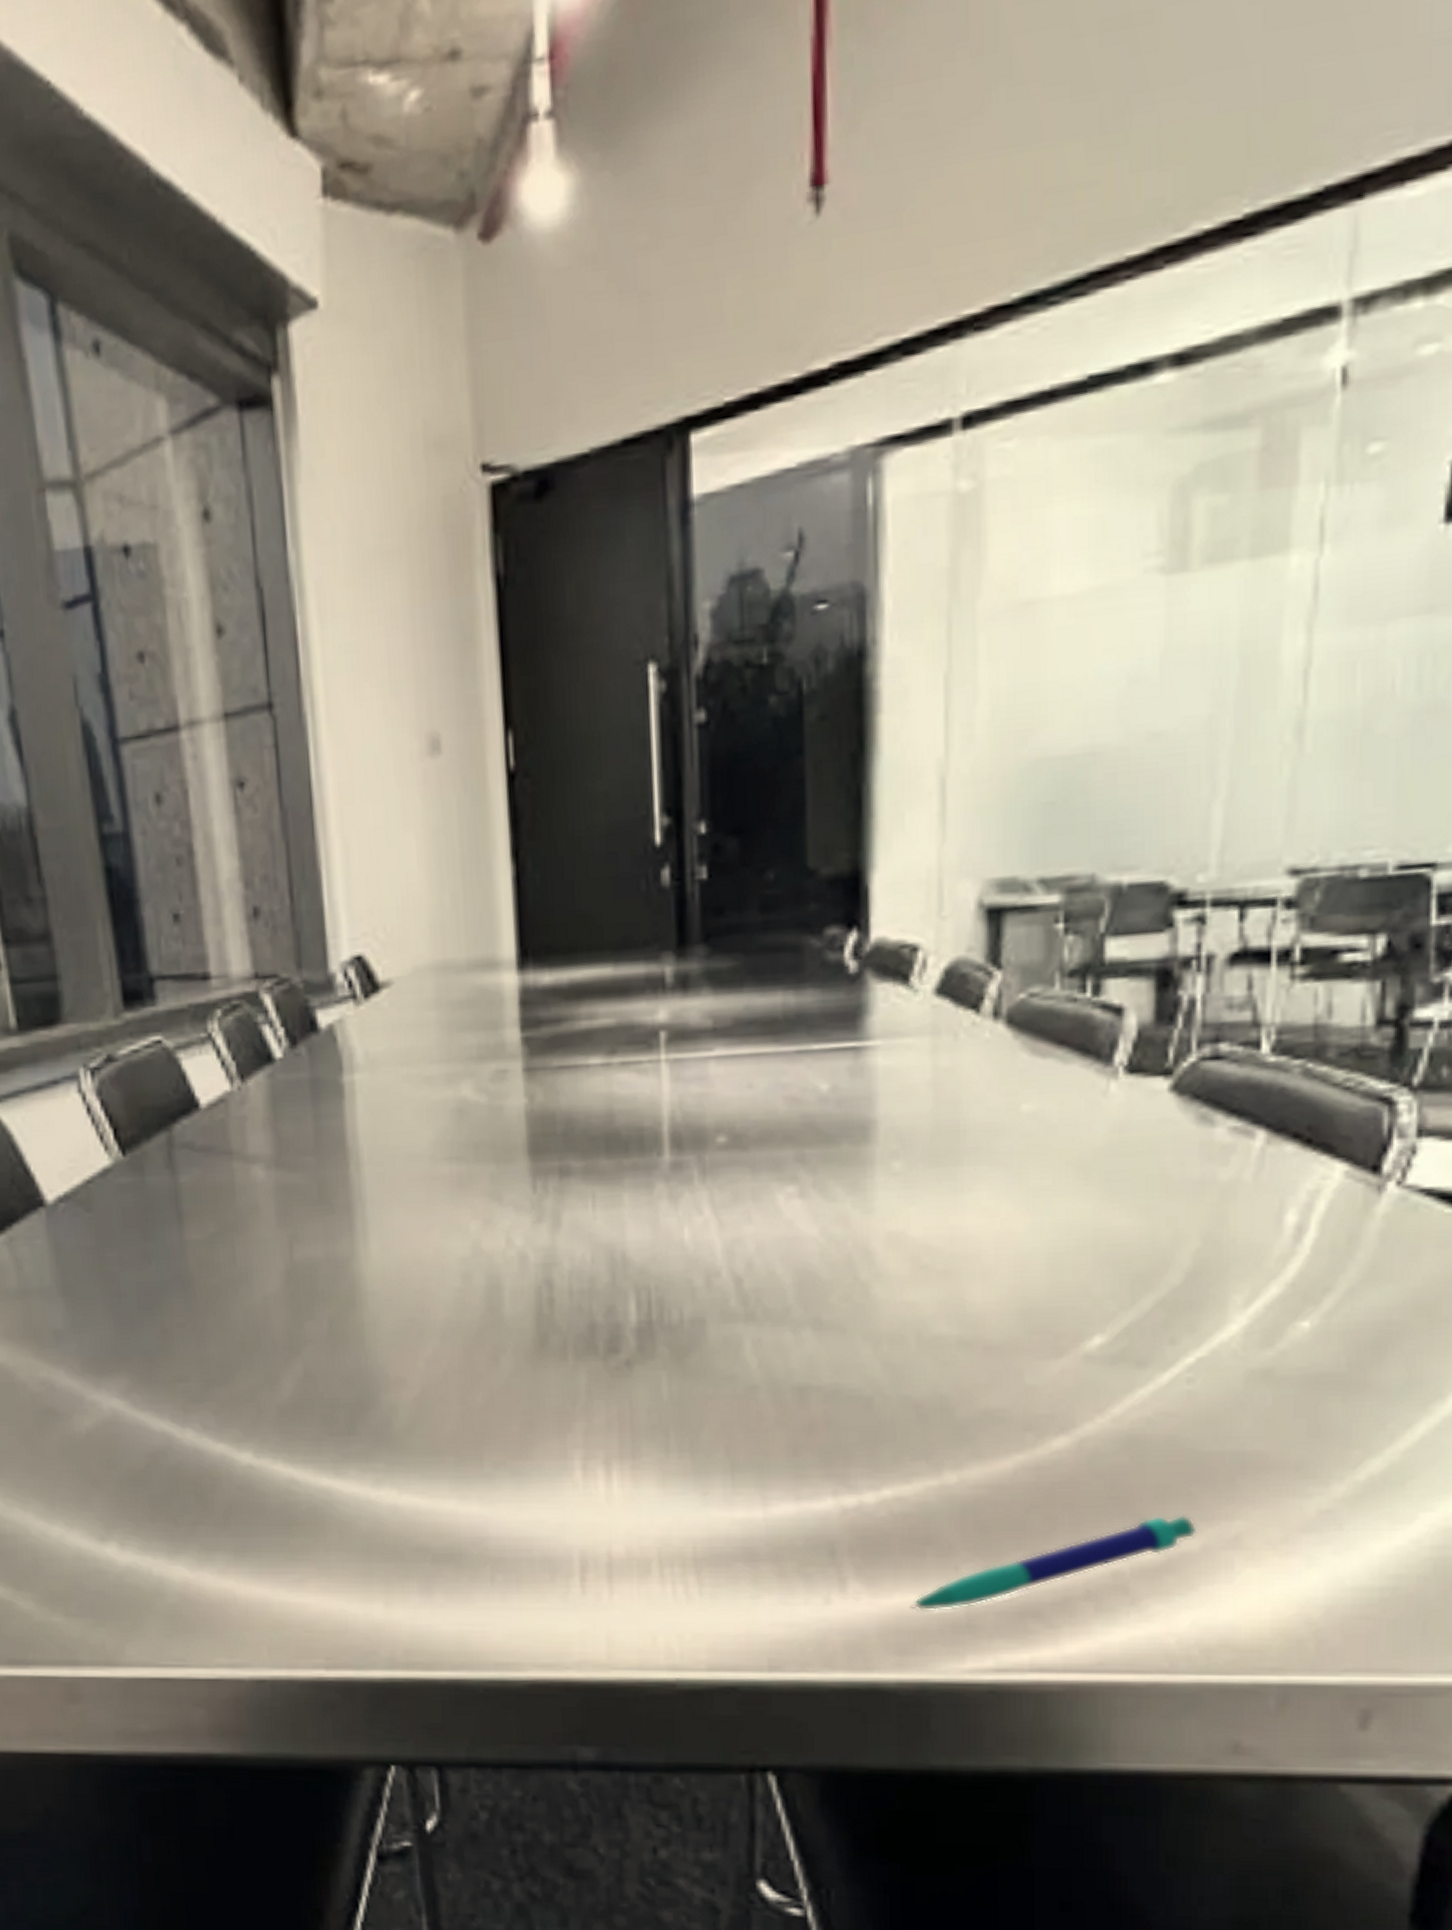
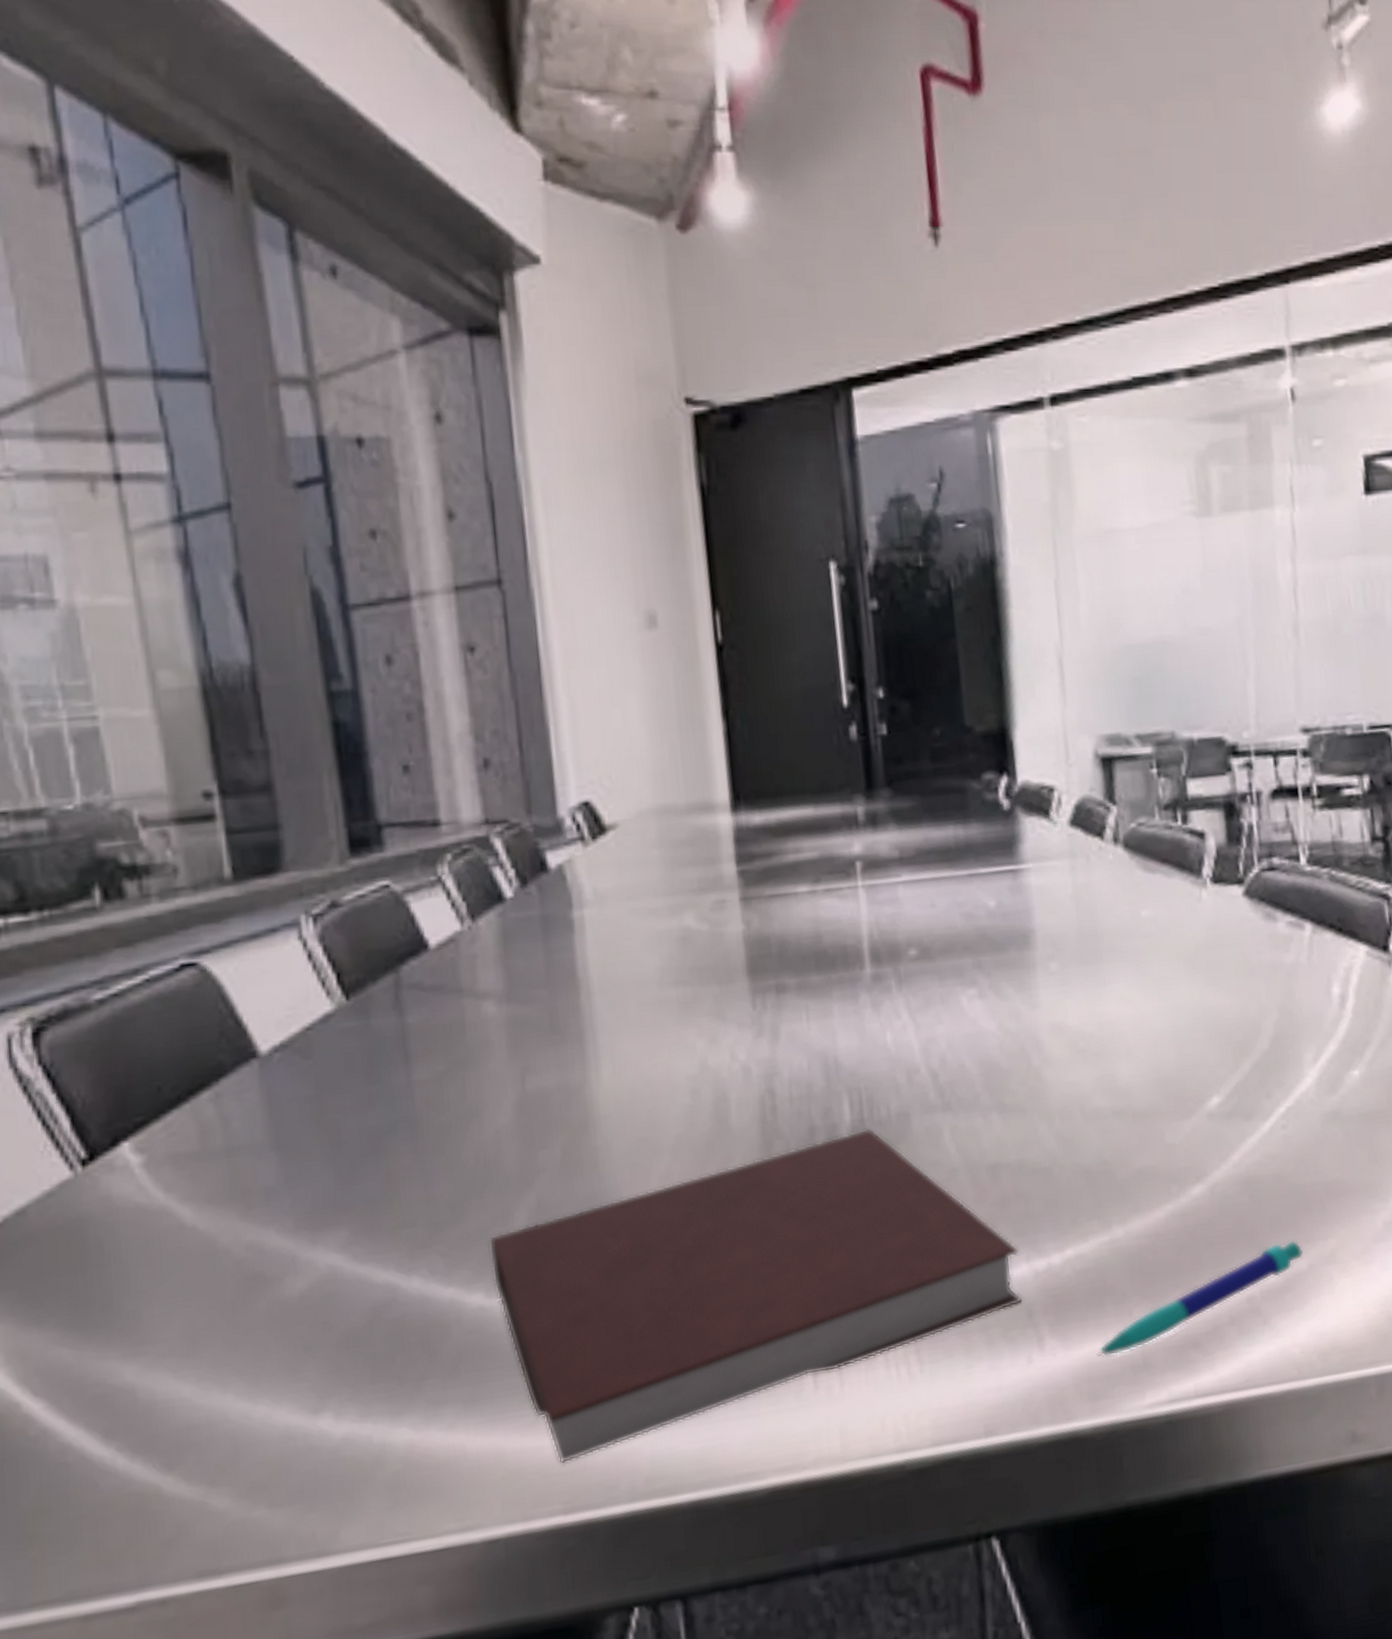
notebook: none [257,1332,826,1623] -> present [488,1128,1022,1464]

